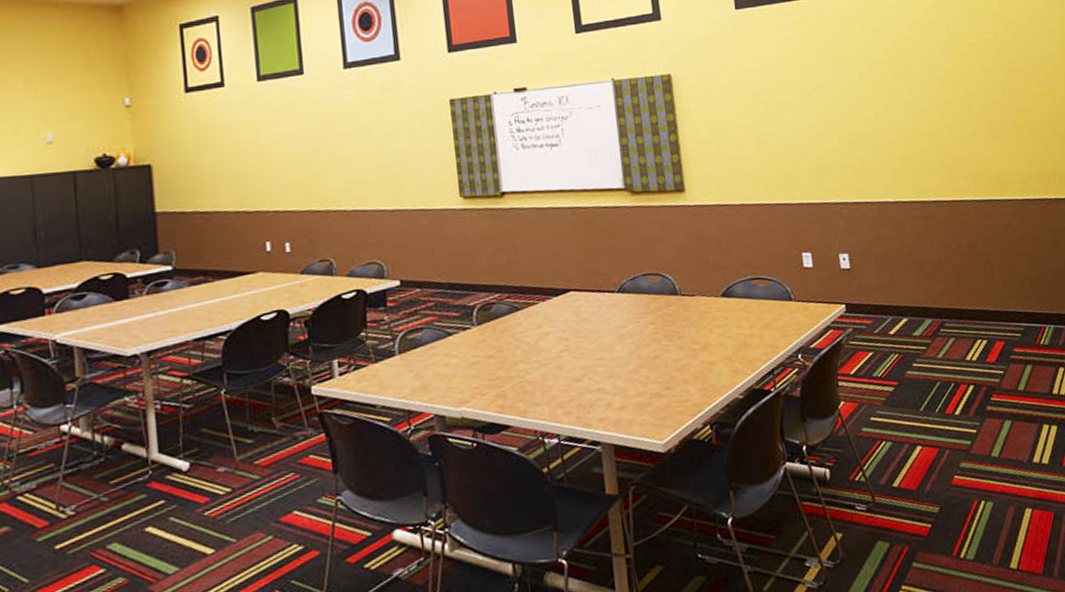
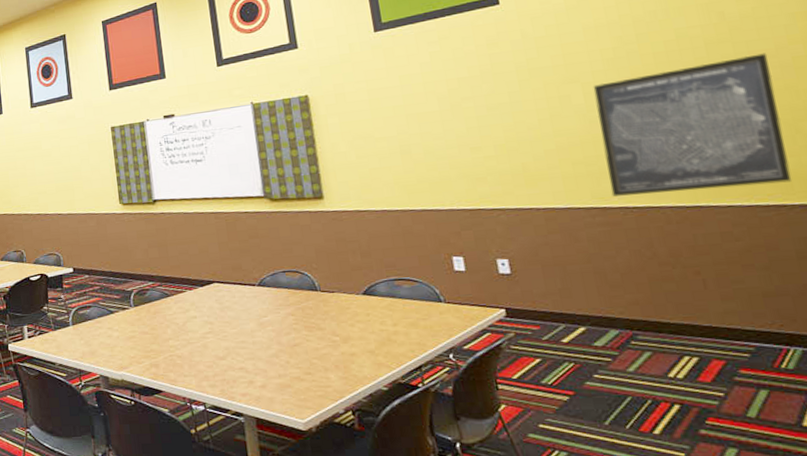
wall art: none [916,61,1050,191] -> present [592,53,792,197]

